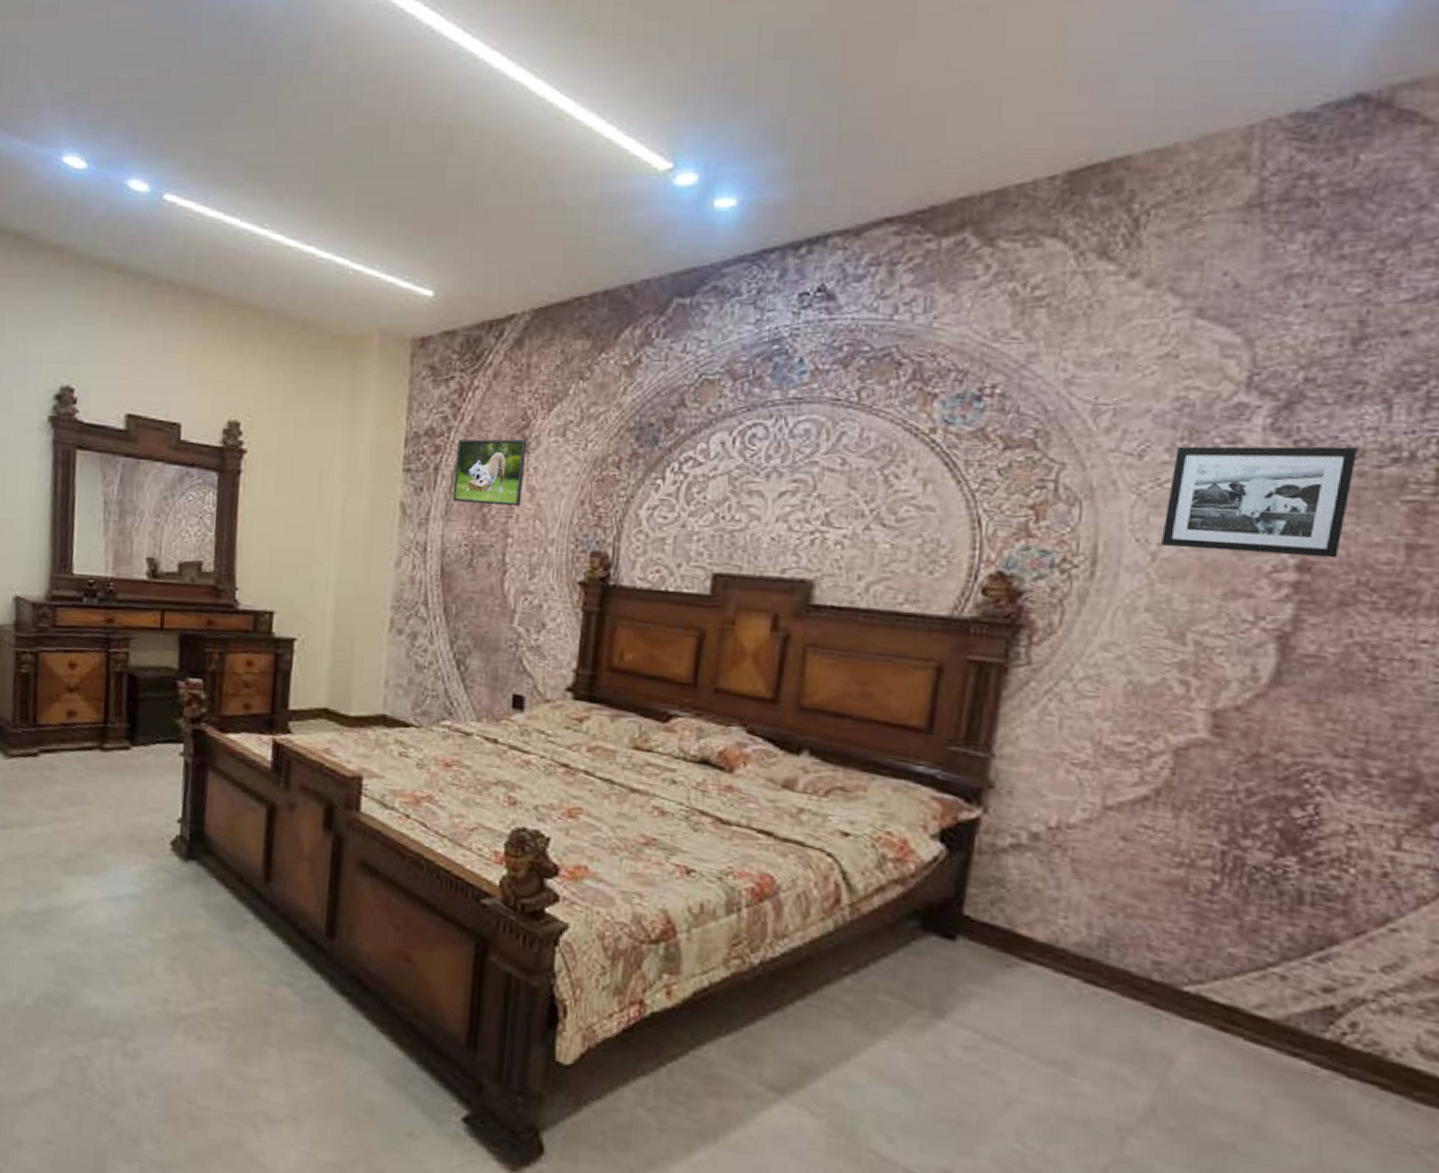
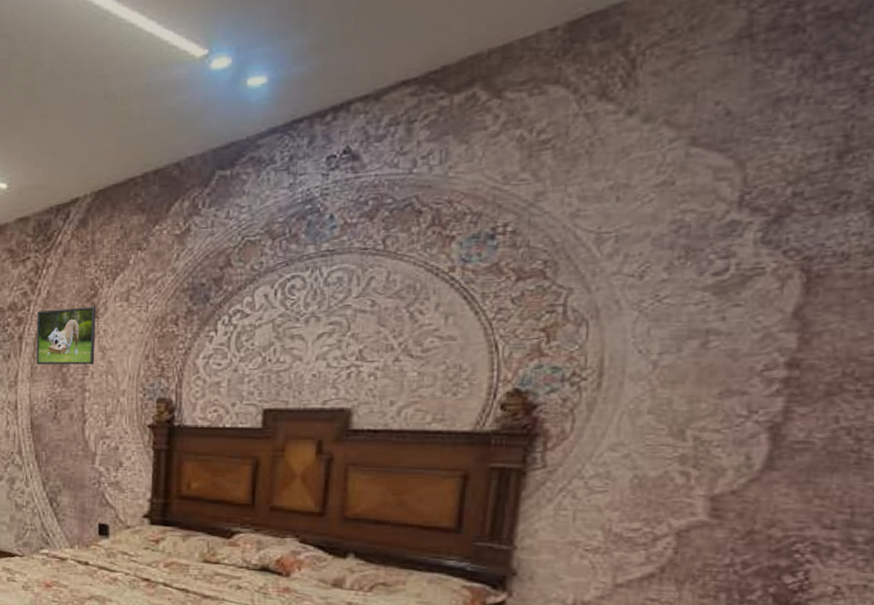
picture frame: present [1162,446,1357,558] -> none [662,252,842,355]

